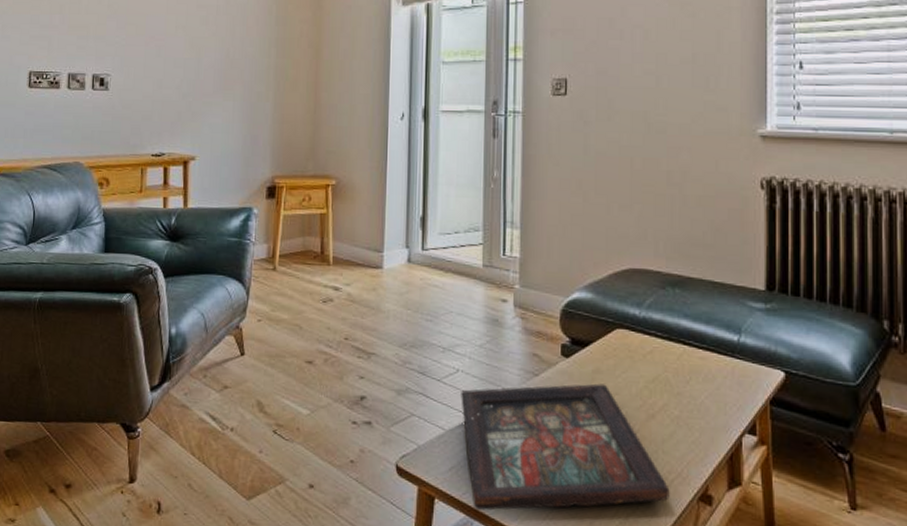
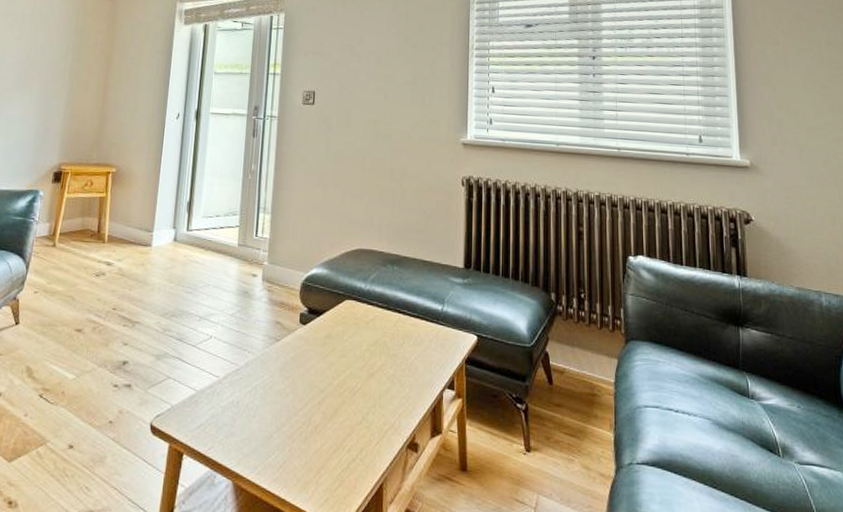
decorative tray: present [461,383,670,511] -> none [212,347,384,464]

